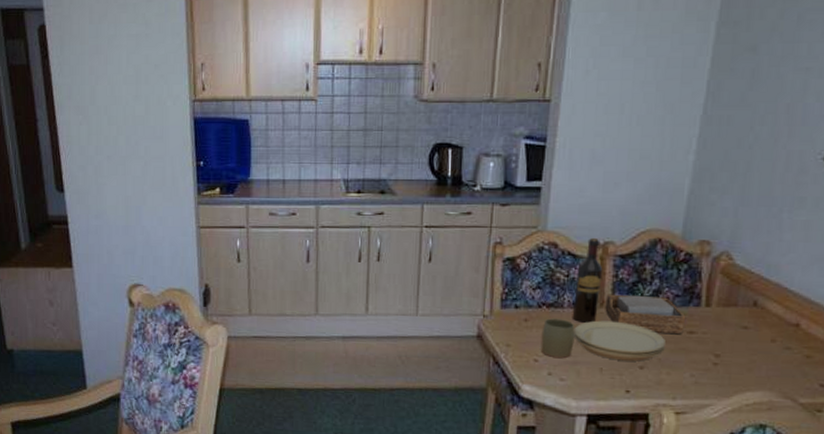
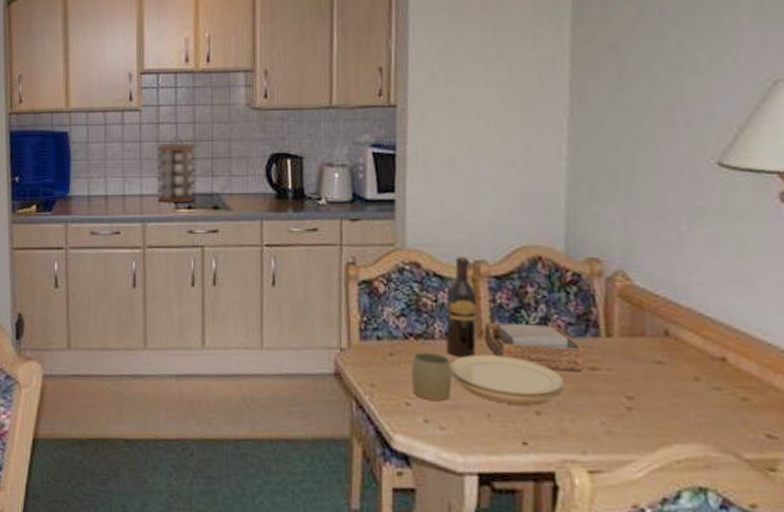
spice rack: none [330,126,366,188] -> present [157,137,196,203]

